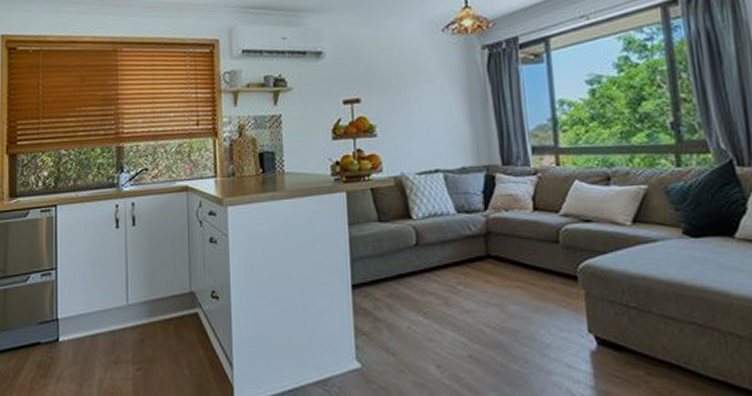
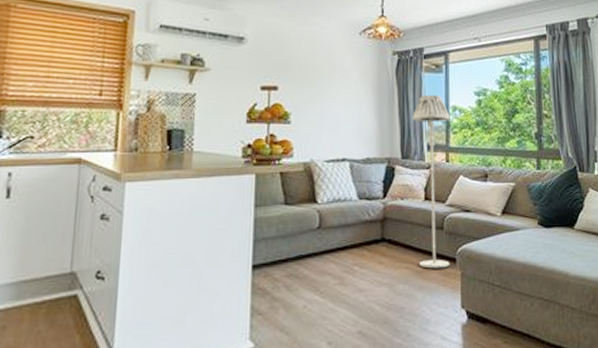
floor lamp: none [511,89,571,288] -> present [413,95,450,269]

